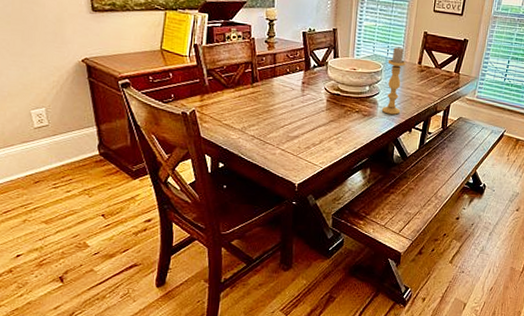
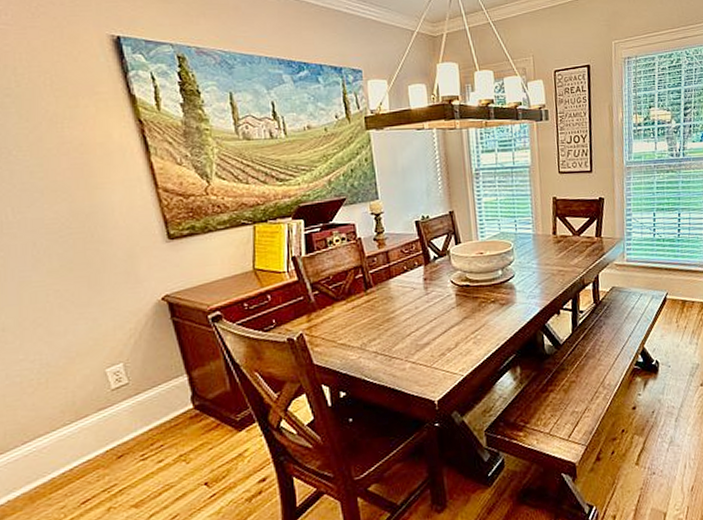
candle holder: present [381,47,406,115] -> none [517,219,543,298]

